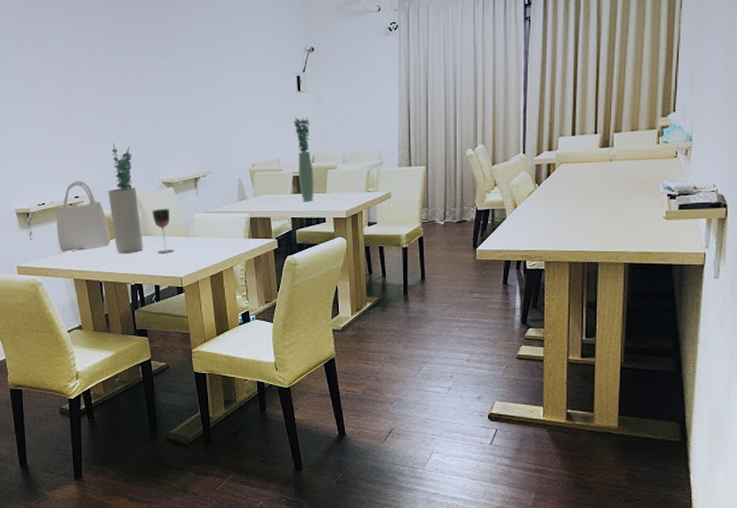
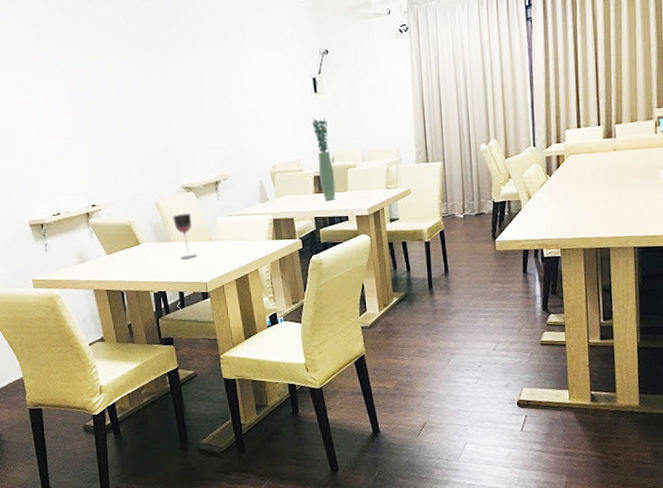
handbag: present [56,181,111,252] -> none [72,189,132,263]
vase: present [108,143,143,253] -> none [126,149,165,261]

